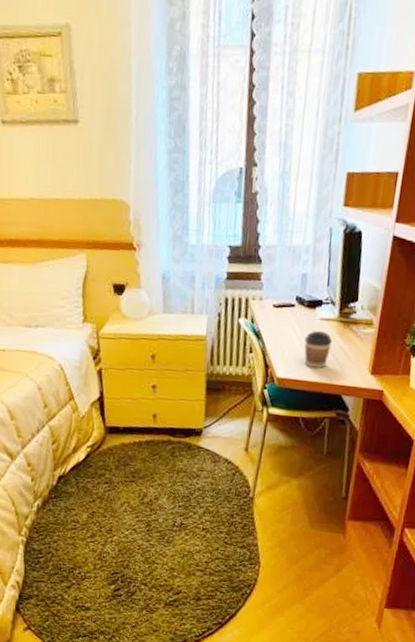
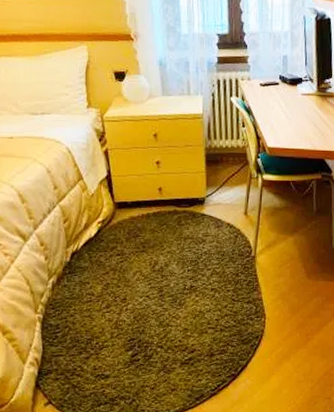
coffee cup: present [304,330,333,369] -> none [289,104,314,138]

